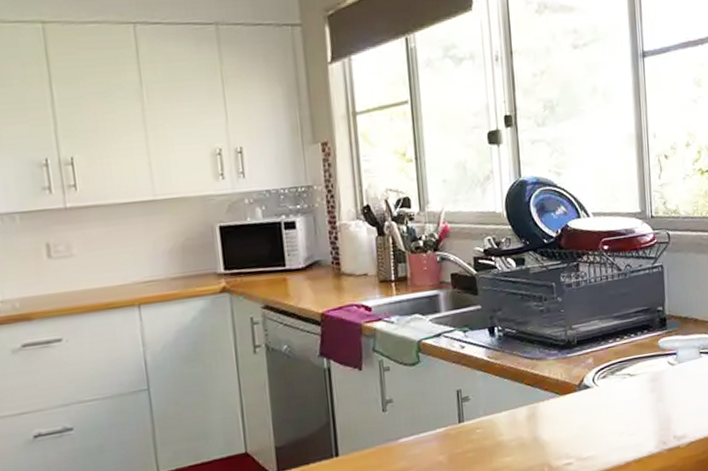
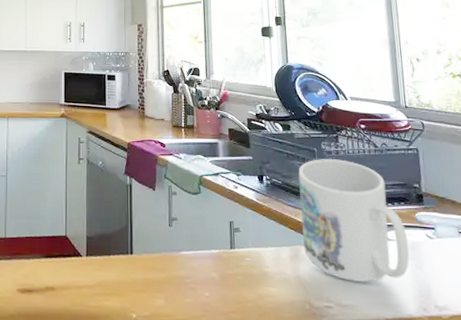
mug: none [534,292,651,431] -> present [298,158,410,282]

